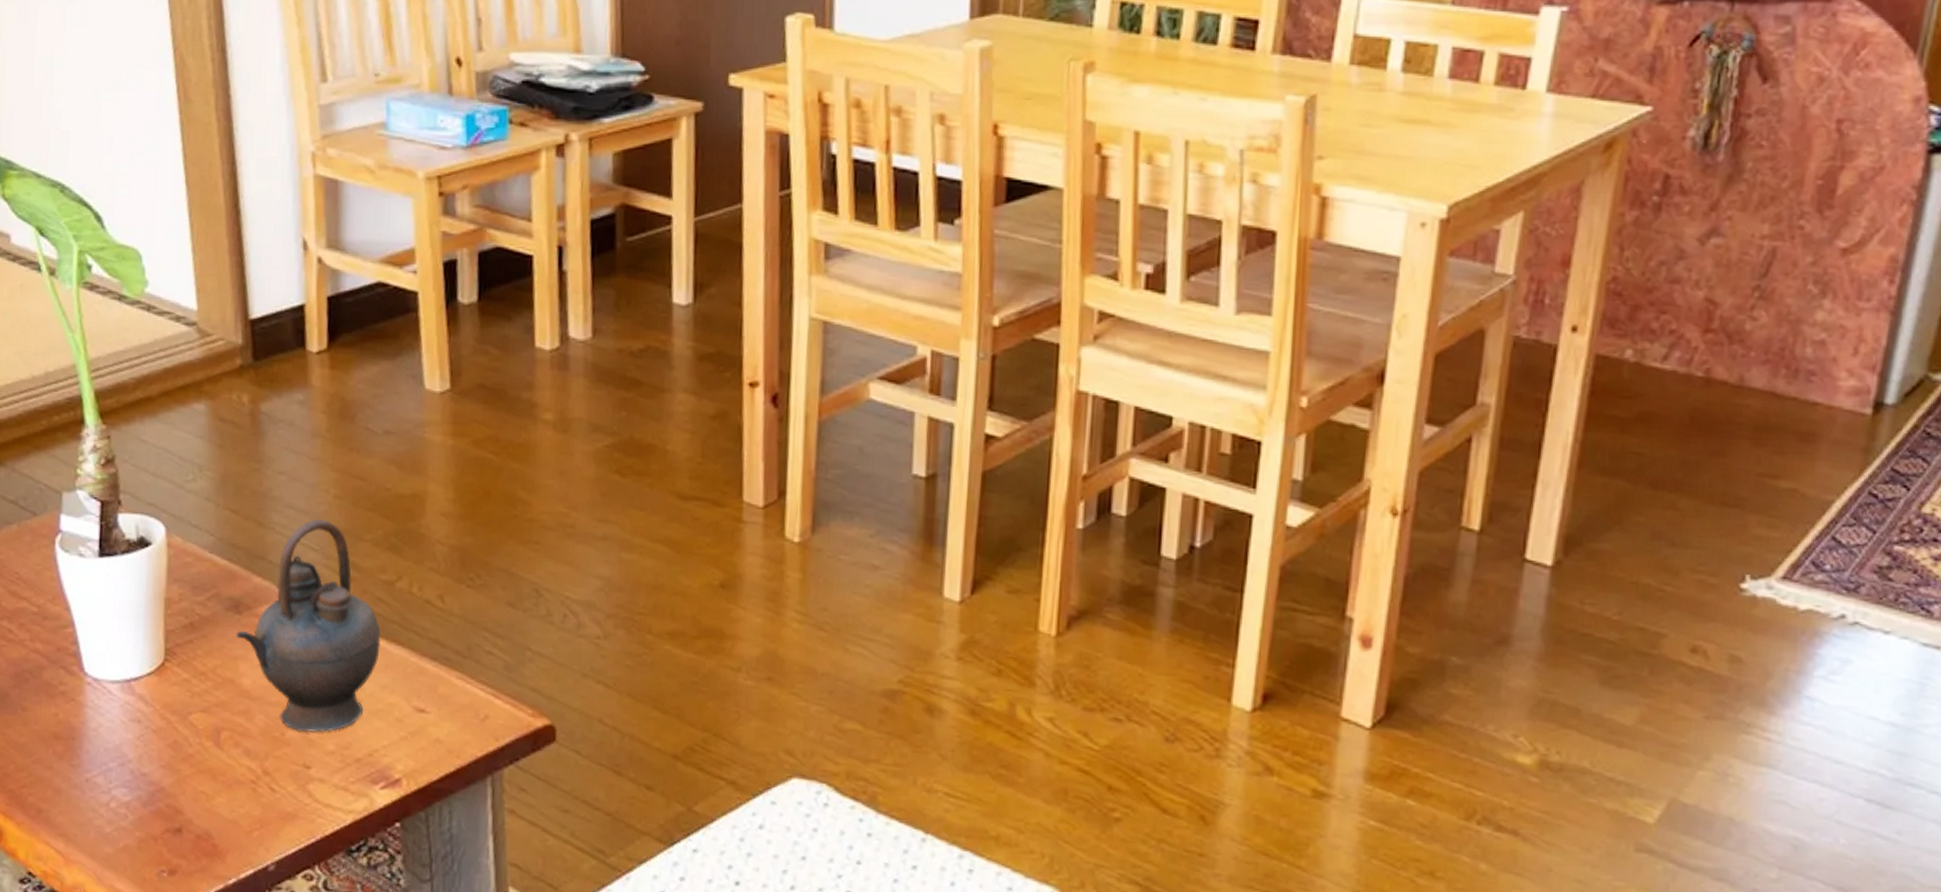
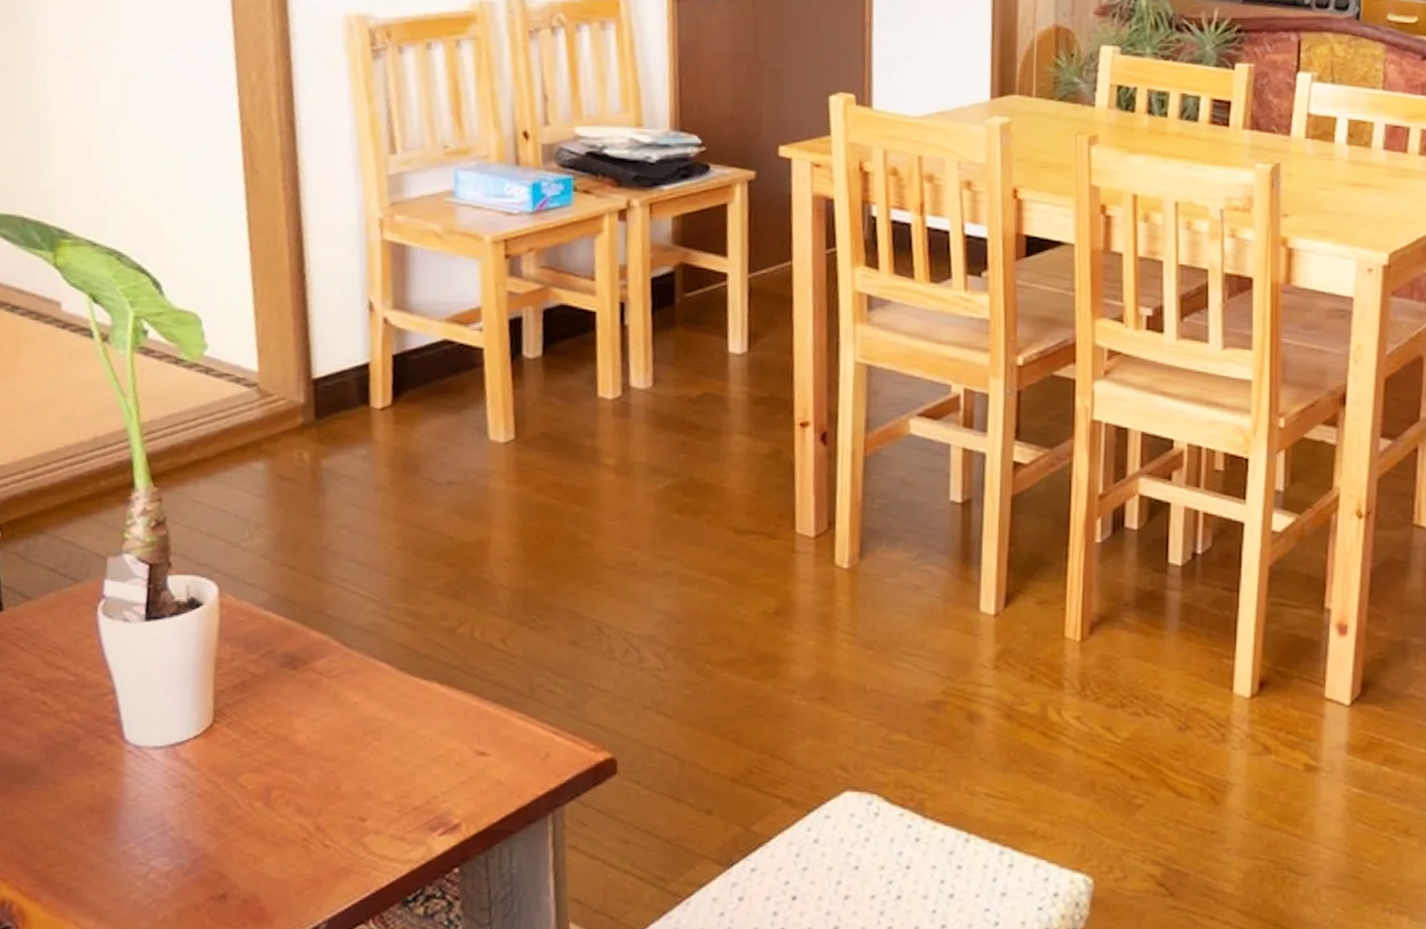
teapot: present [236,519,381,733] -> none [290,571,442,785]

